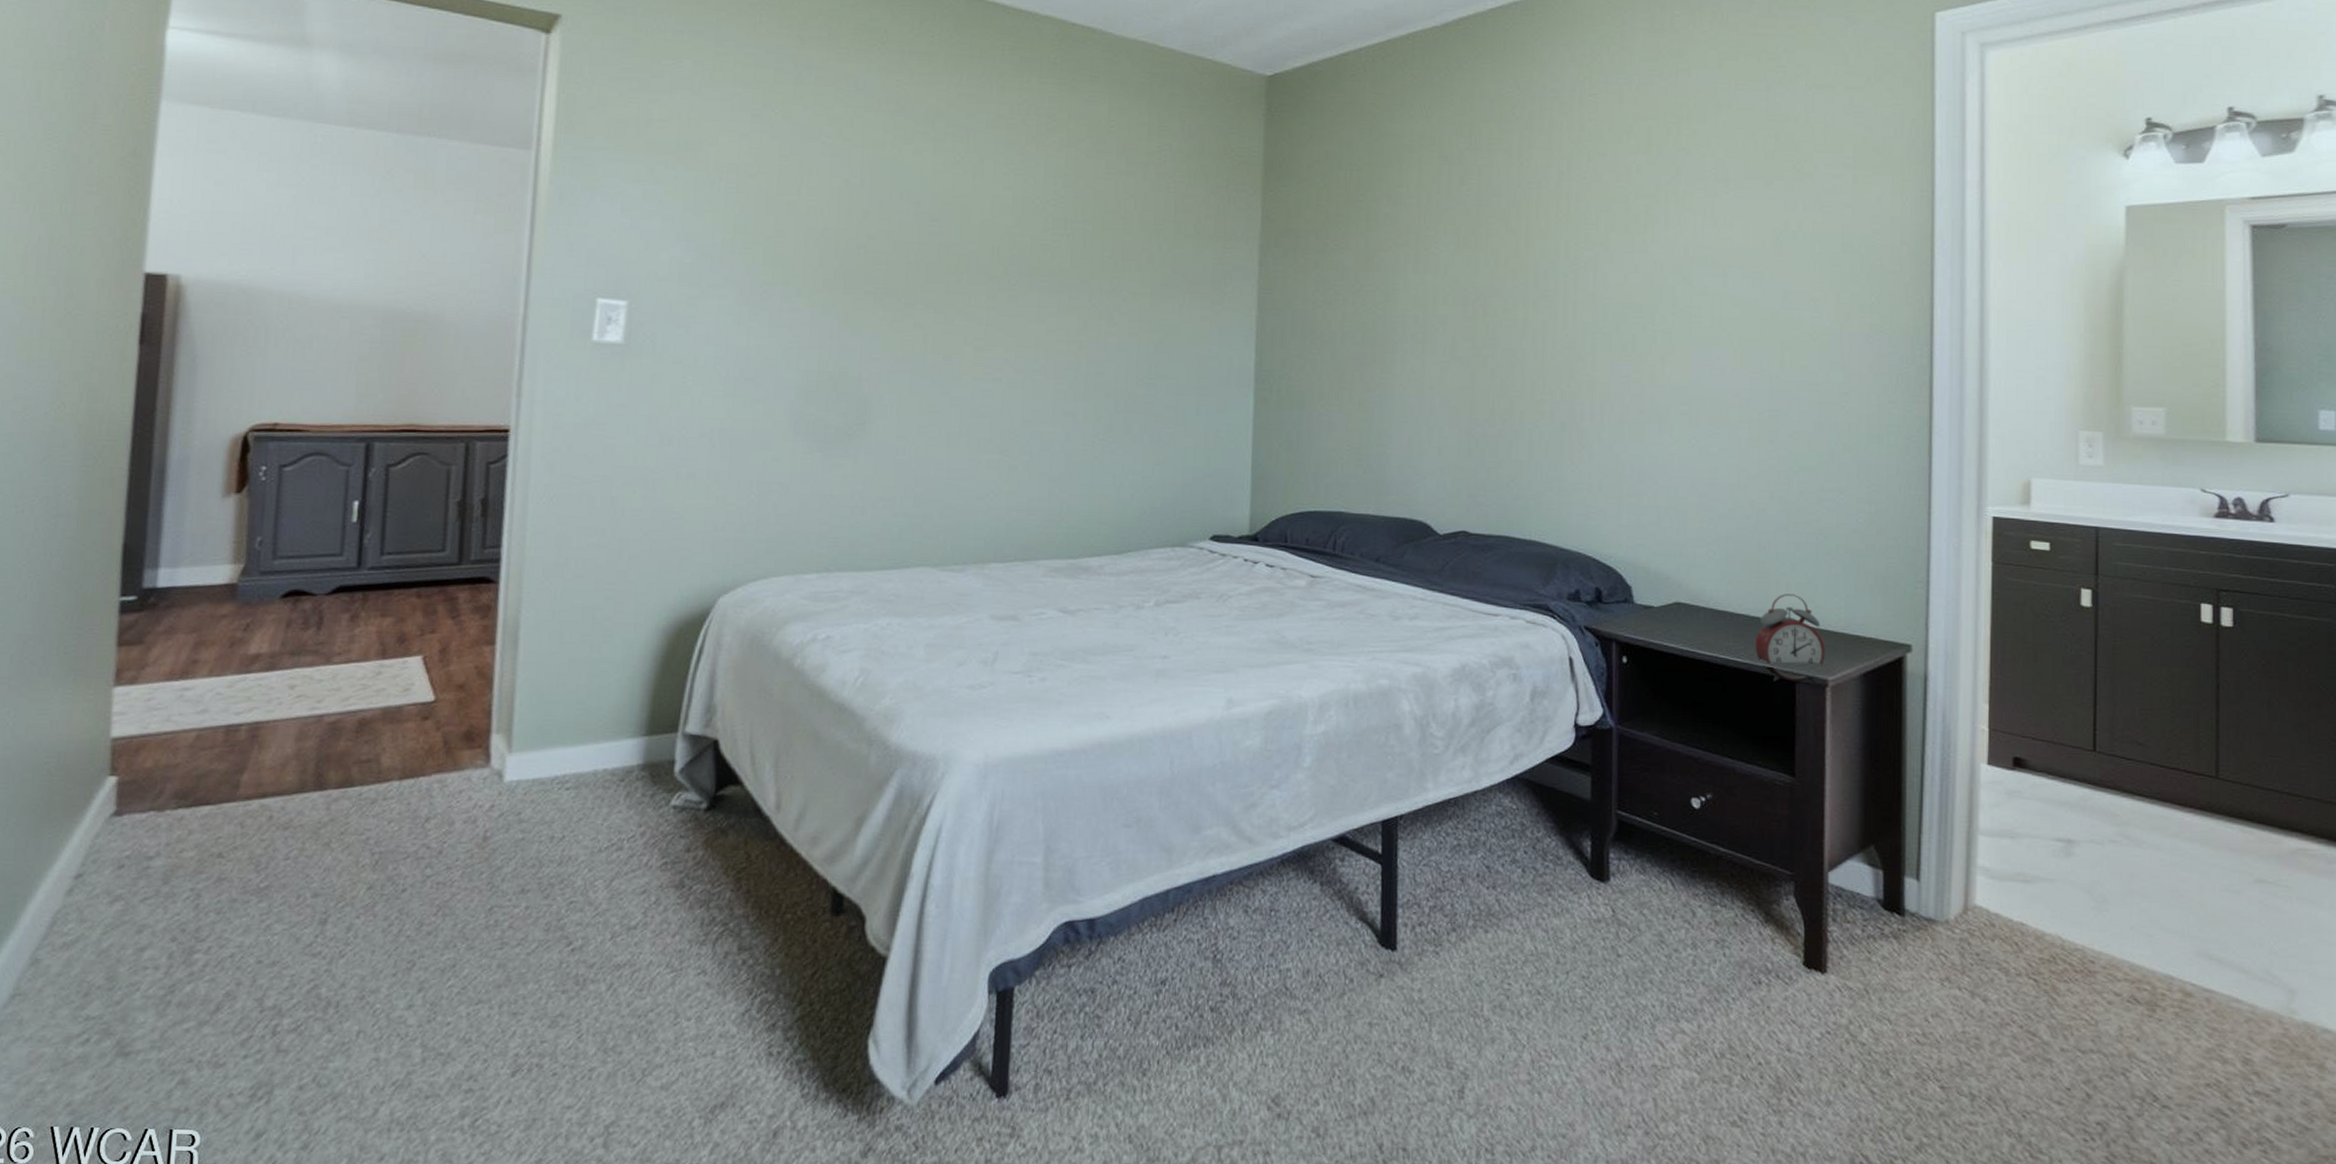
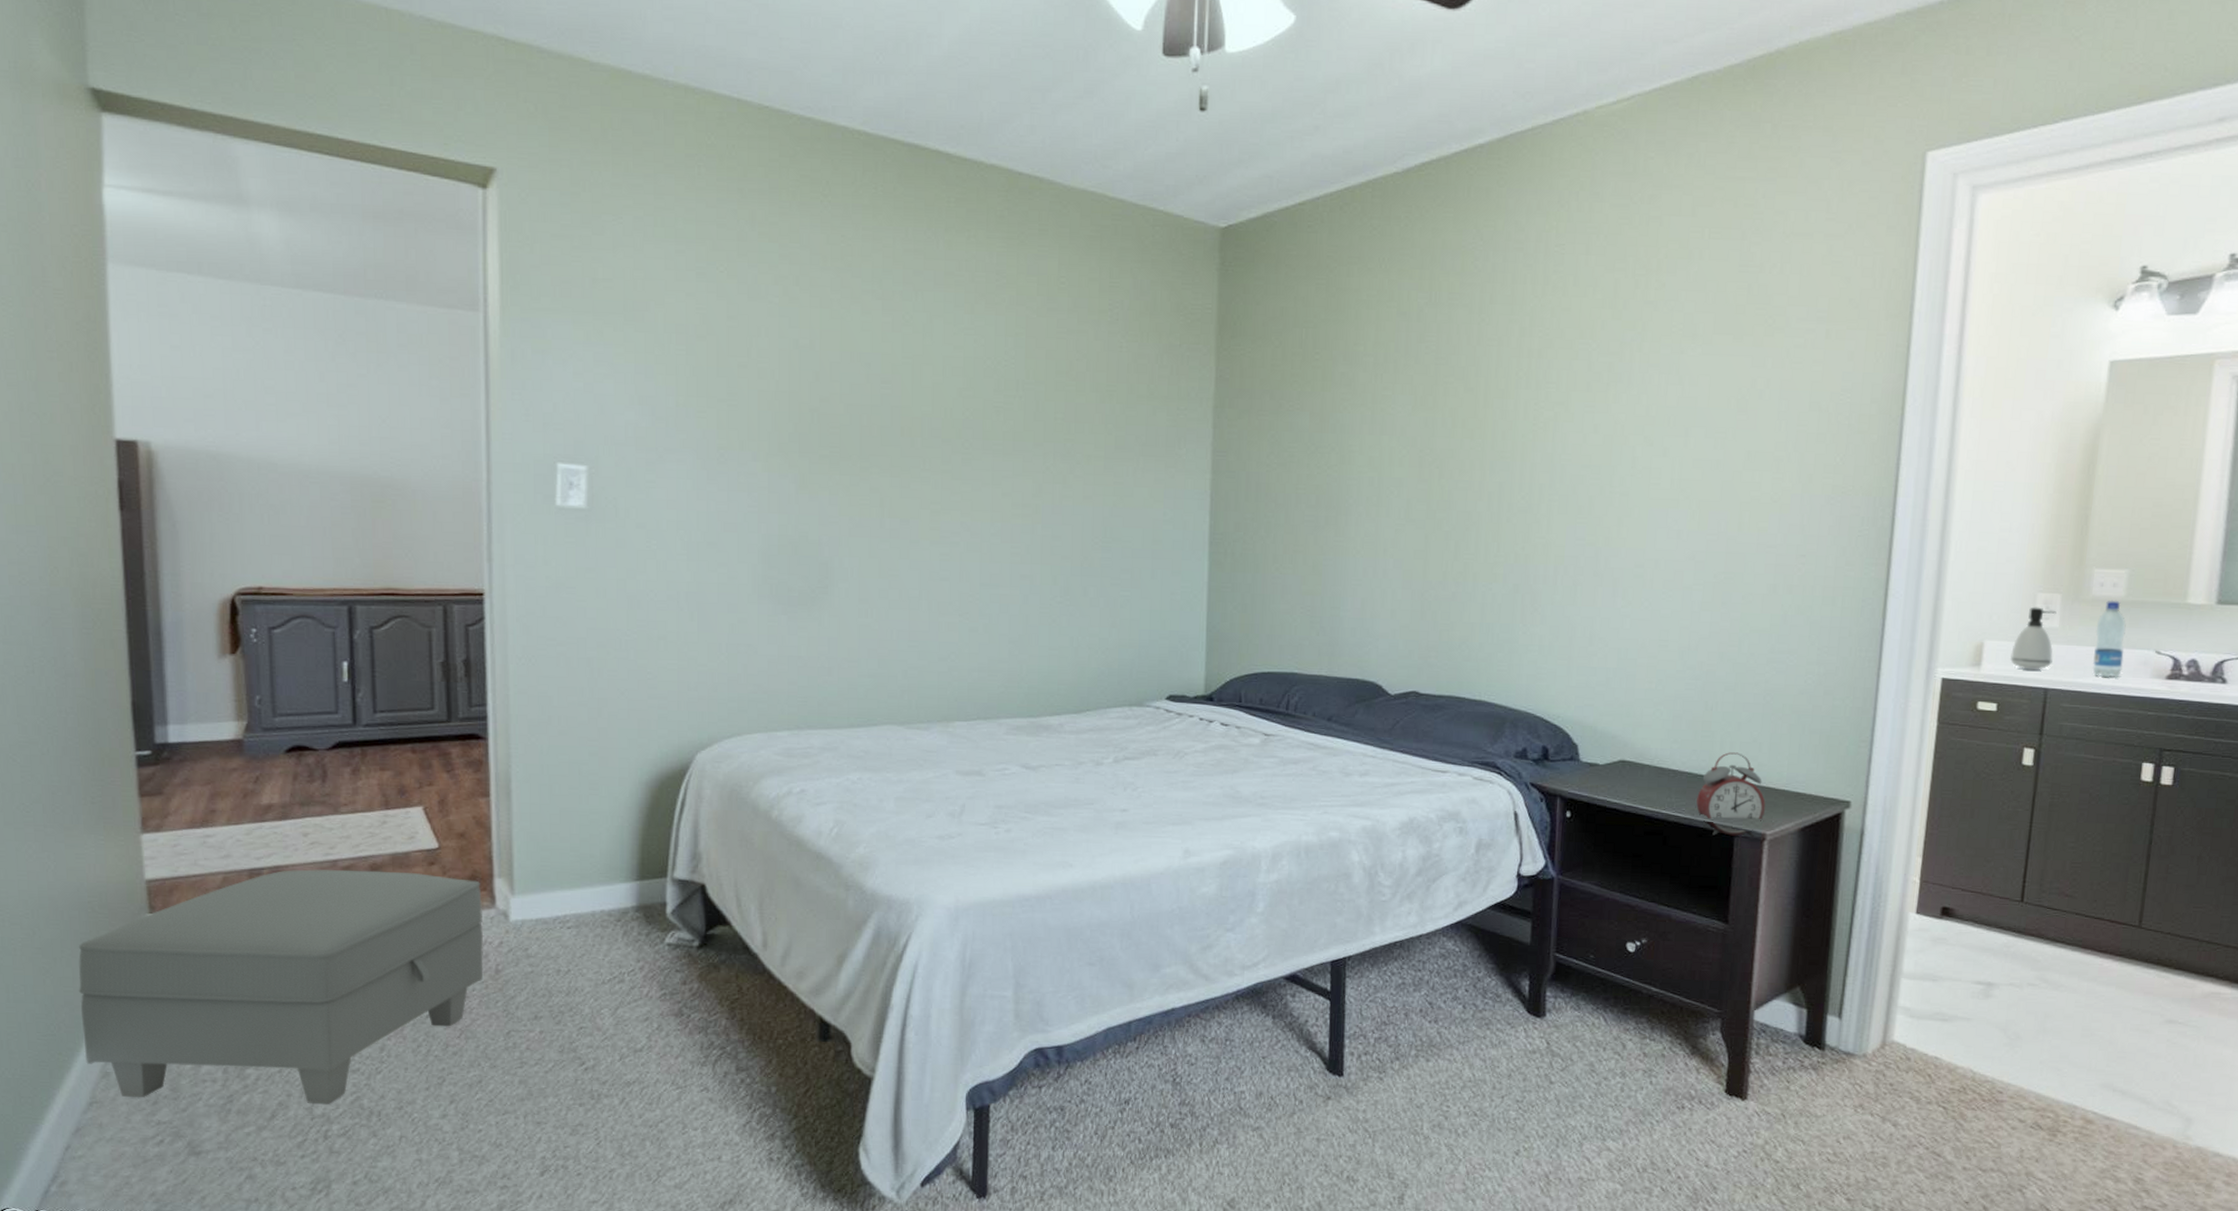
ottoman: none [15,725,476,994] -> present [78,869,484,1104]
soap dispenser: none [2059,444,2100,509] -> present [2010,607,2057,670]
bottle: none [2140,438,2170,517] -> present [2092,600,2126,678]

